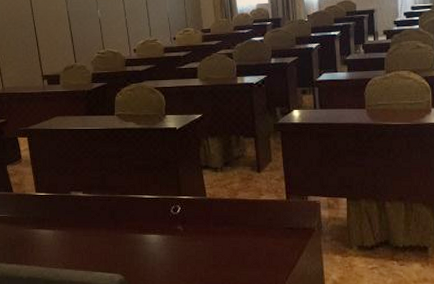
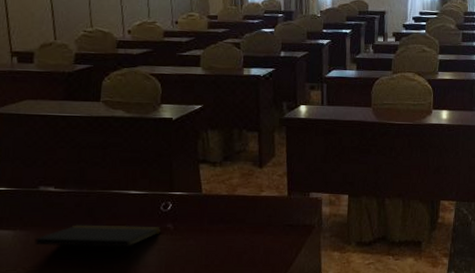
notepad: none [70,226,173,258] -> present [35,225,162,259]

